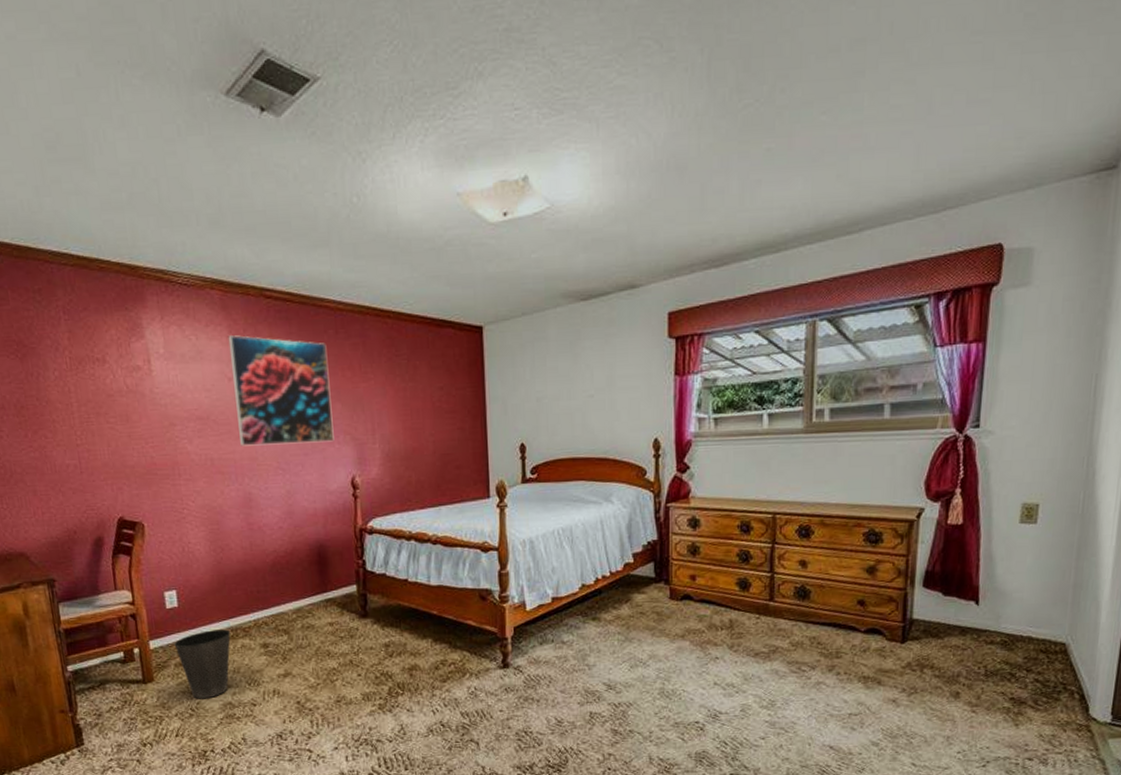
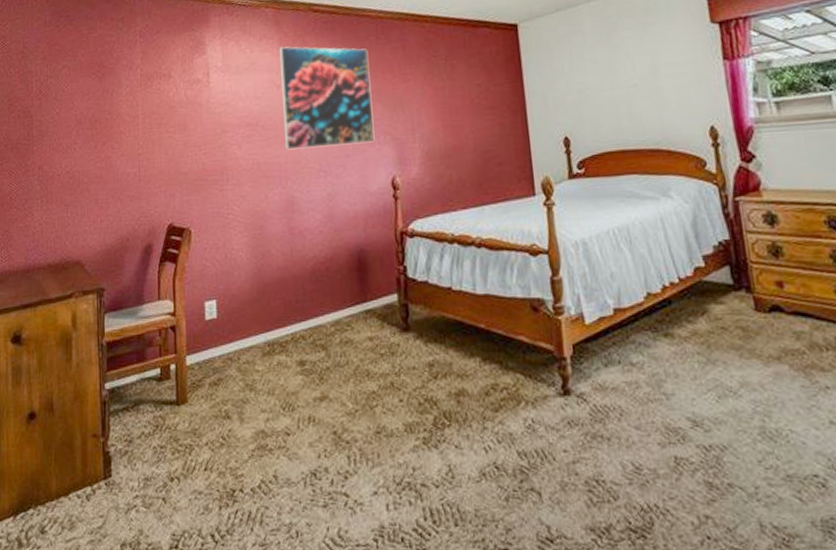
waste basket: present [174,629,231,699] -> none [210,344,268,426]

